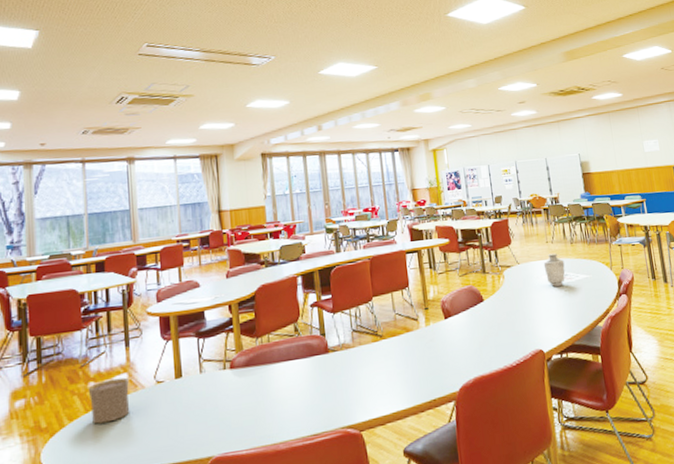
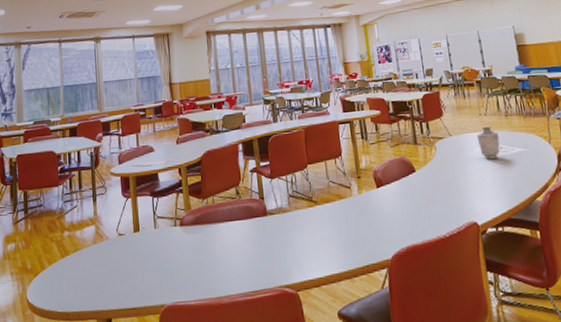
cup: present [88,377,130,424] -> none [63,229,97,269]

